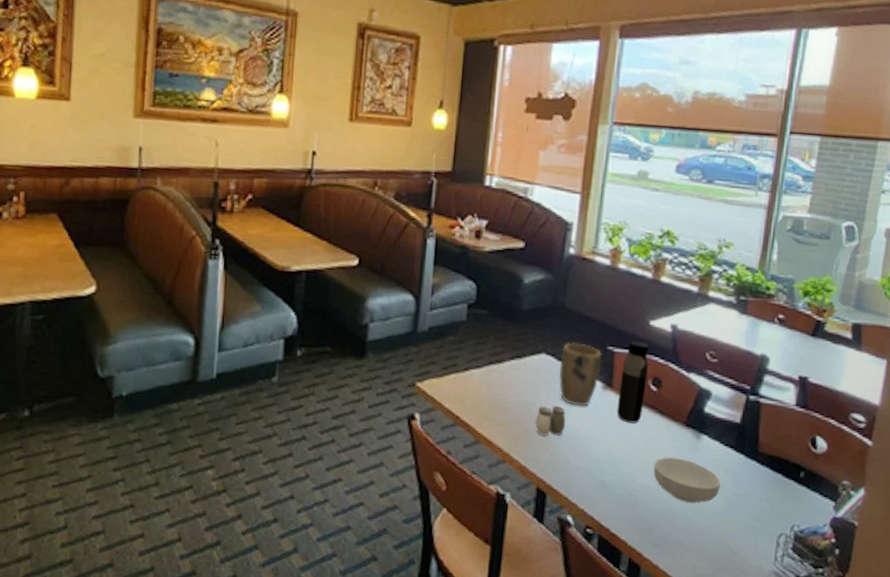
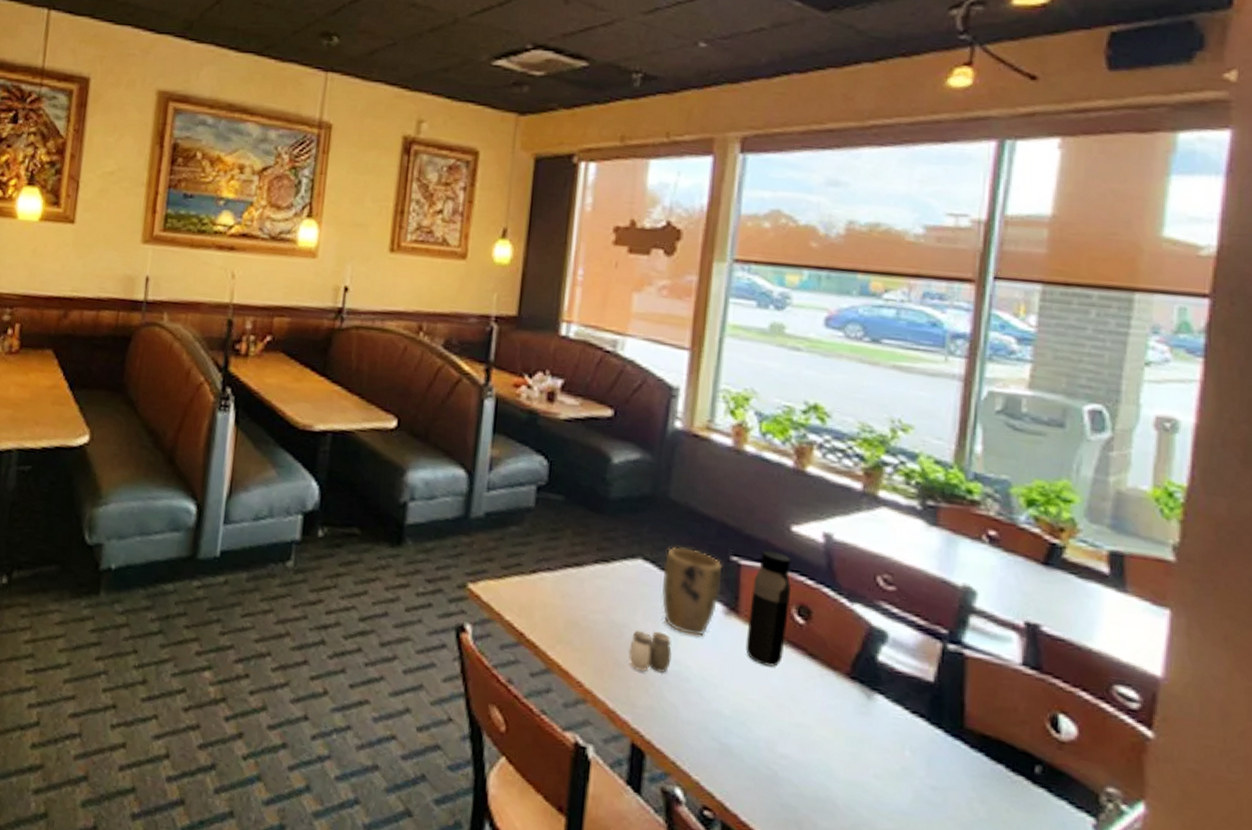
cereal bowl: present [653,456,721,504] -> none [802,720,906,794]

